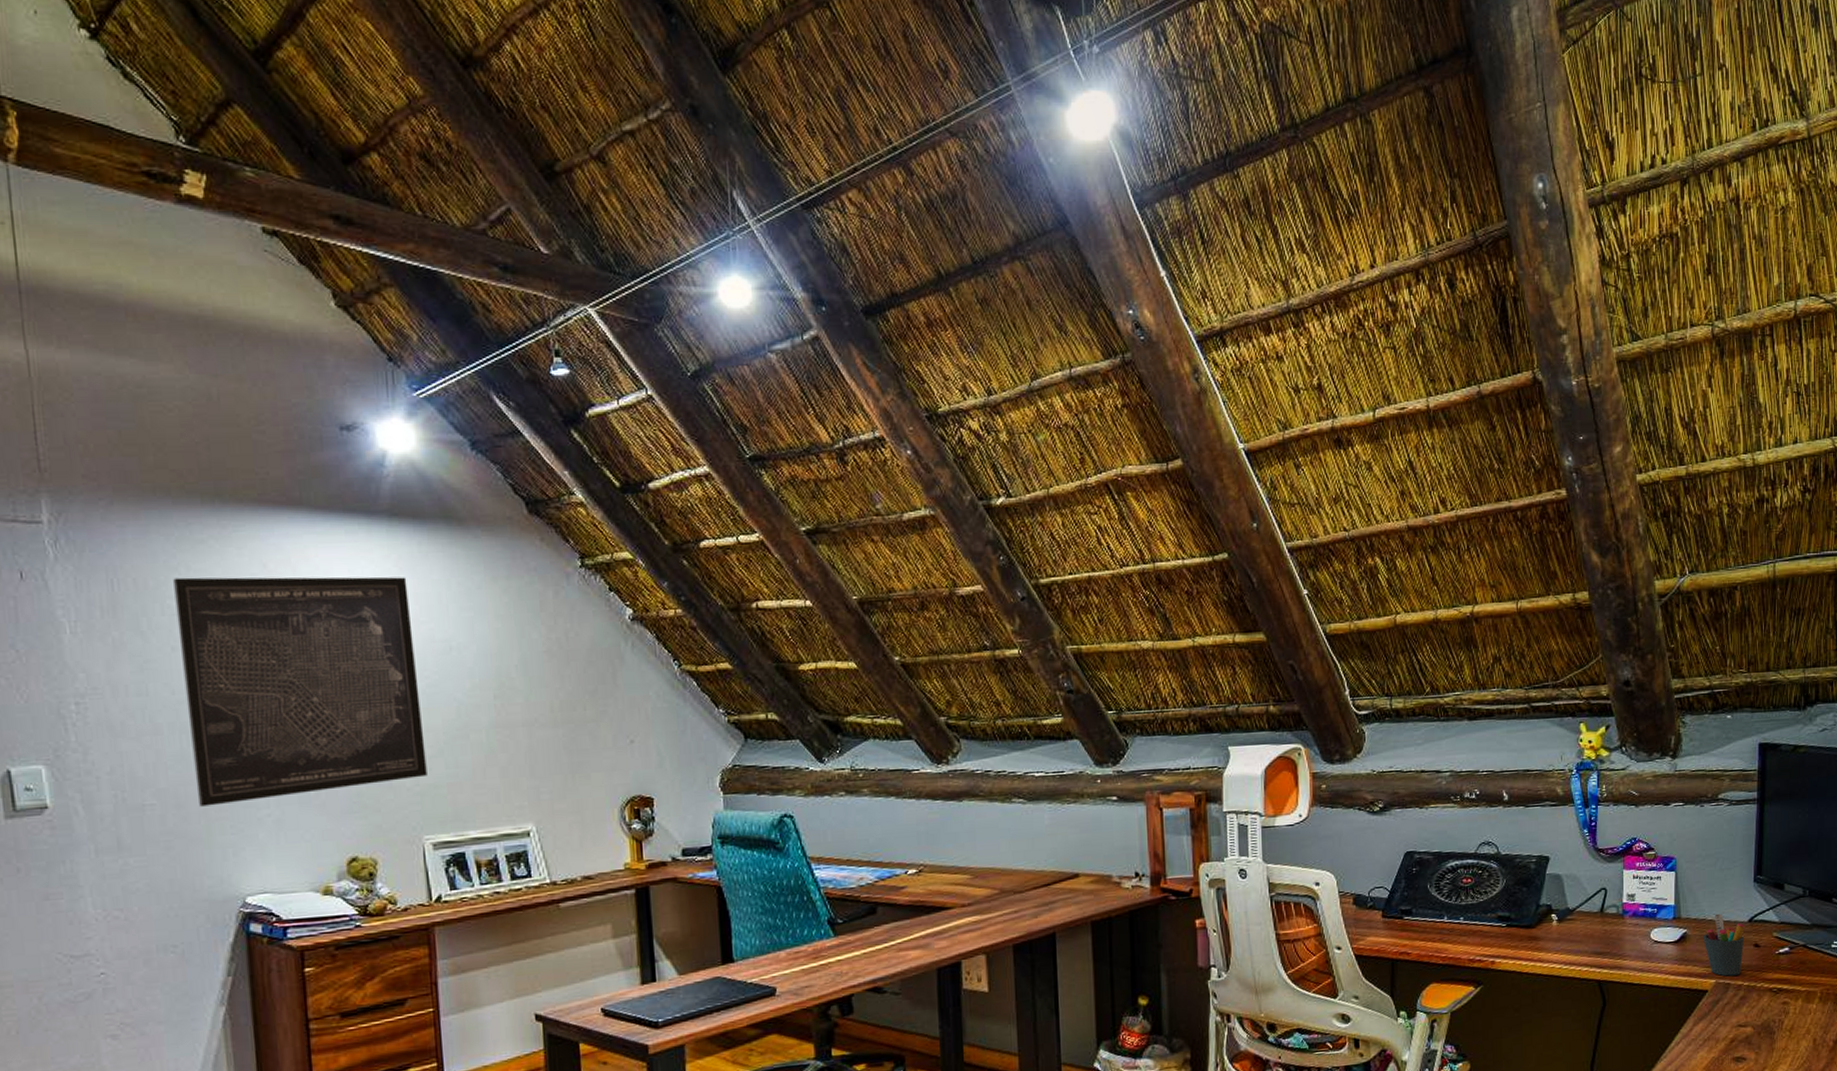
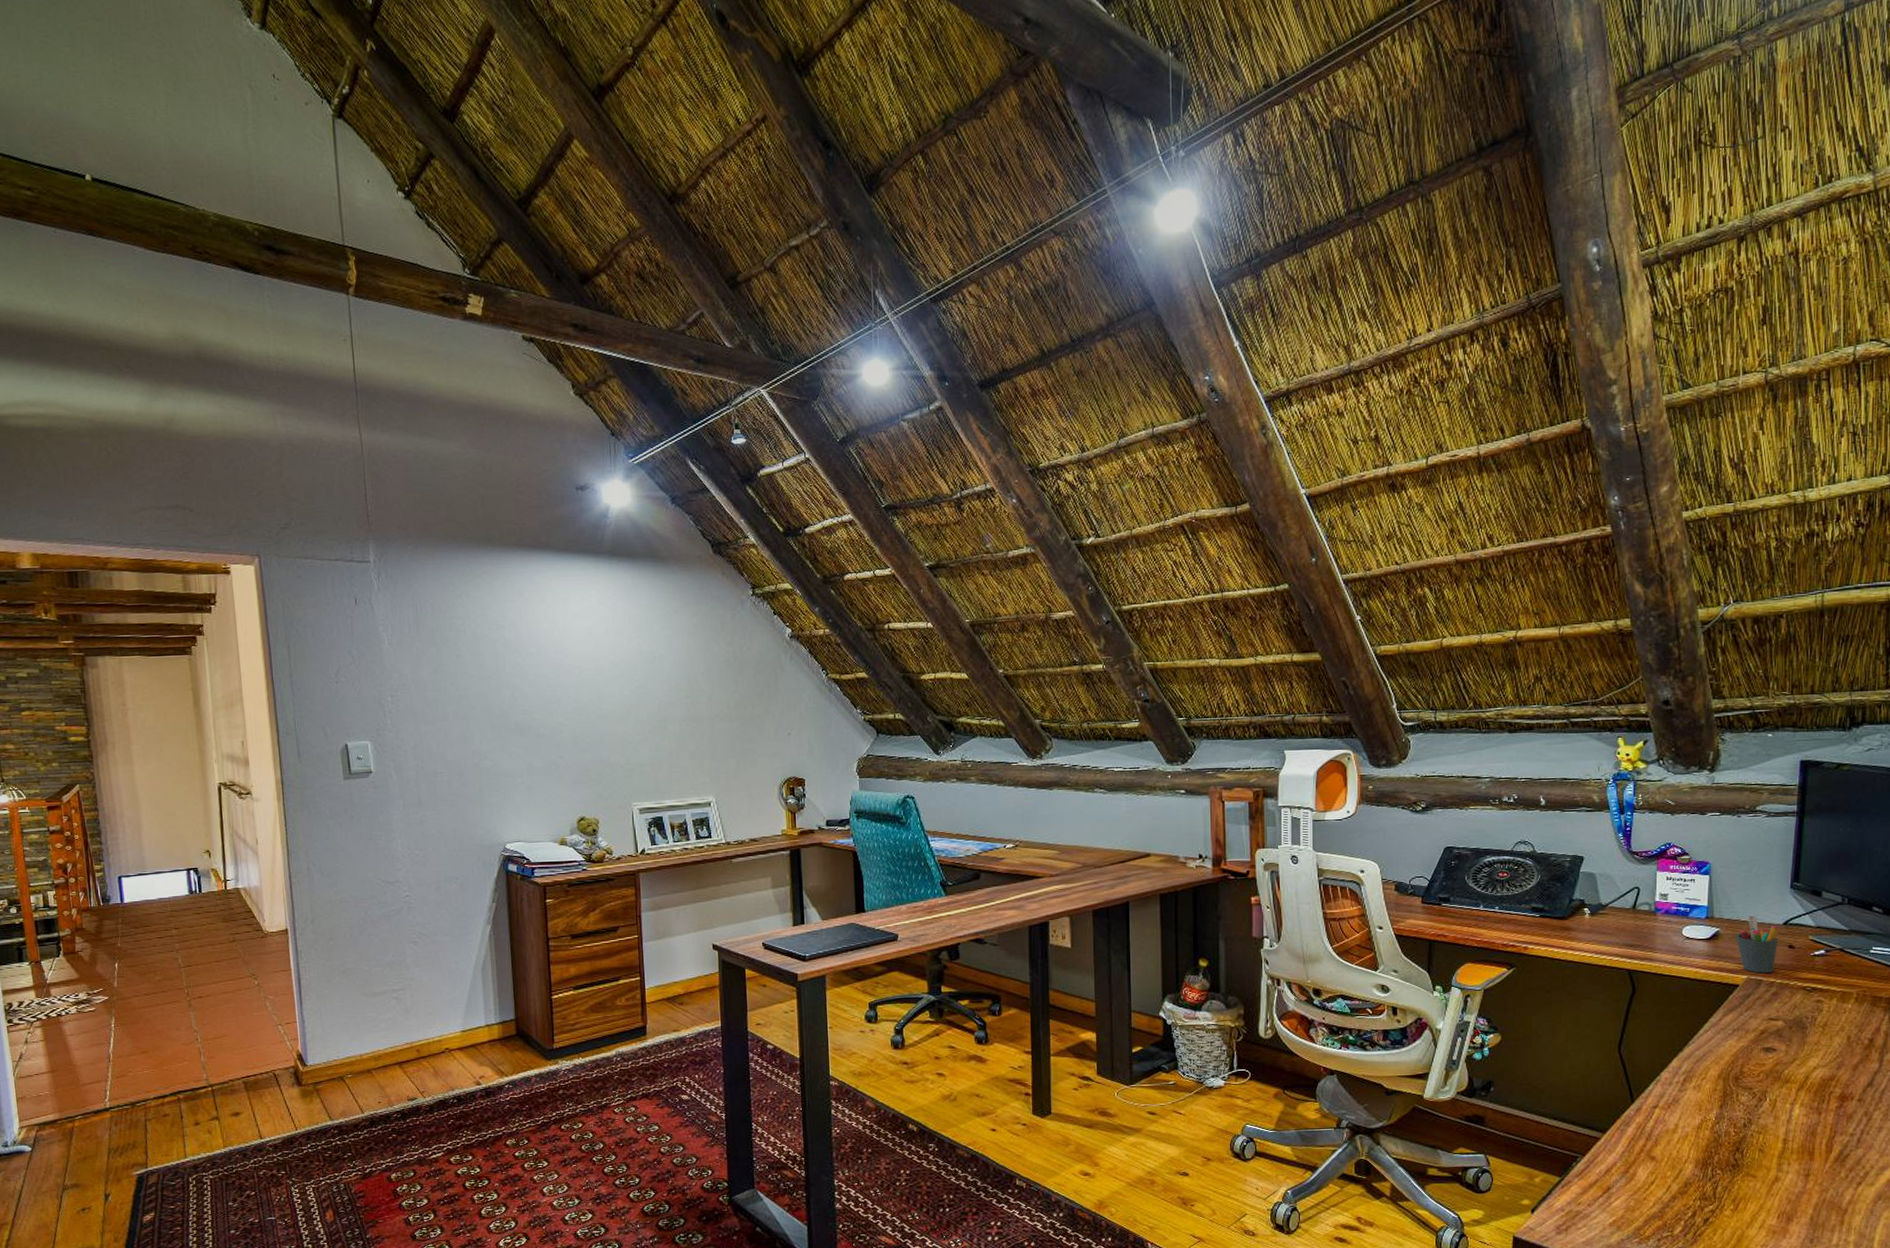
wall art: present [173,576,427,807] -> none [458,602,636,775]

